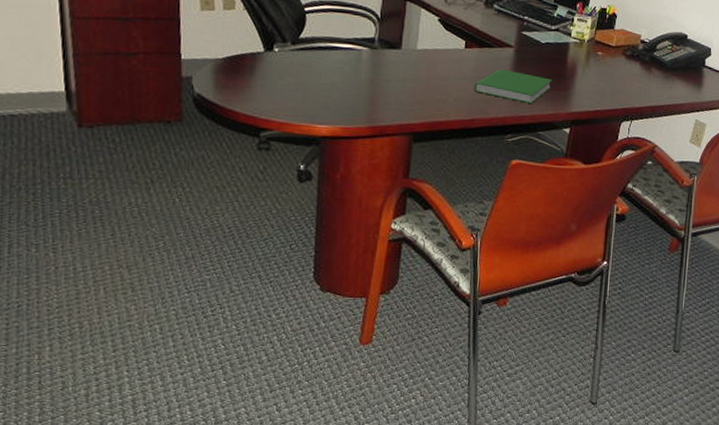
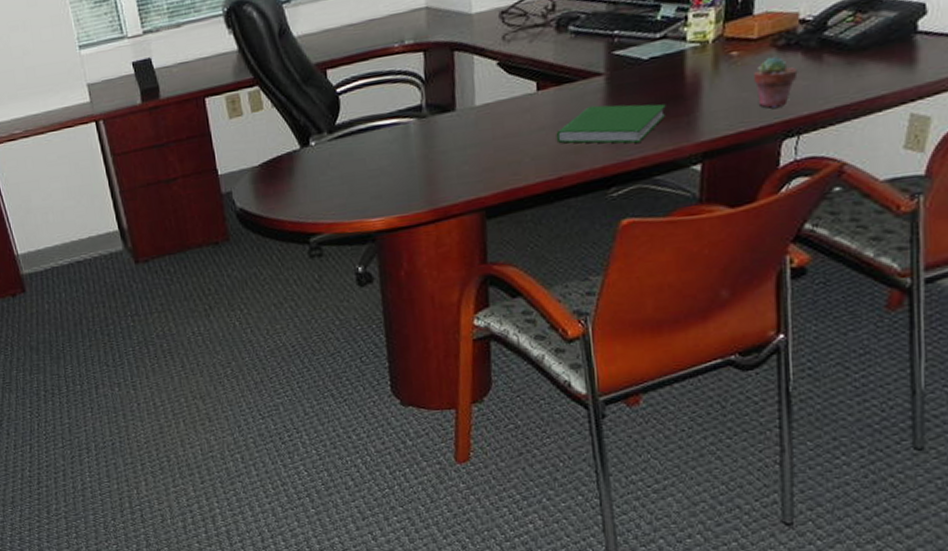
potted succulent: none [610,61,636,98] -> present [754,56,798,108]

